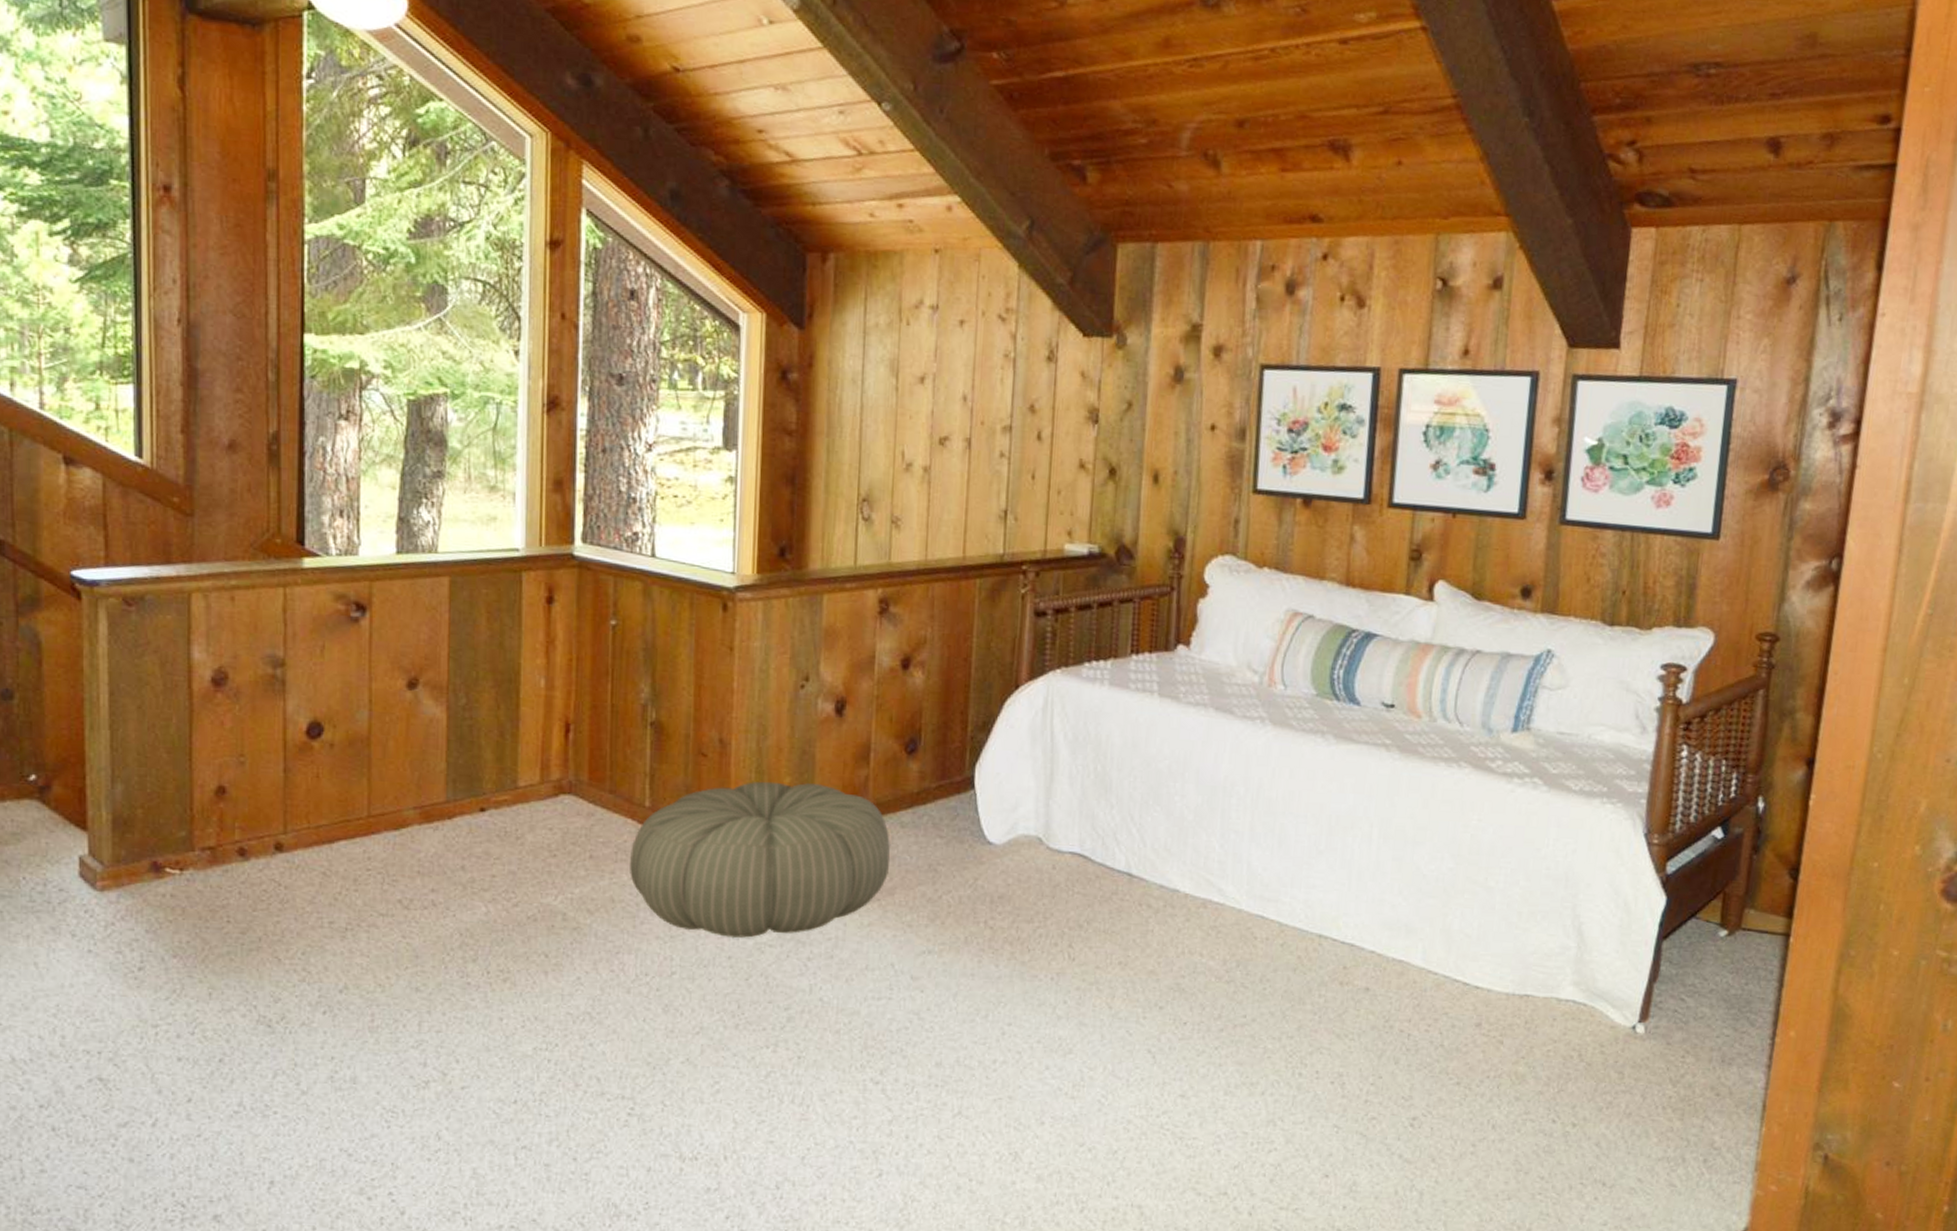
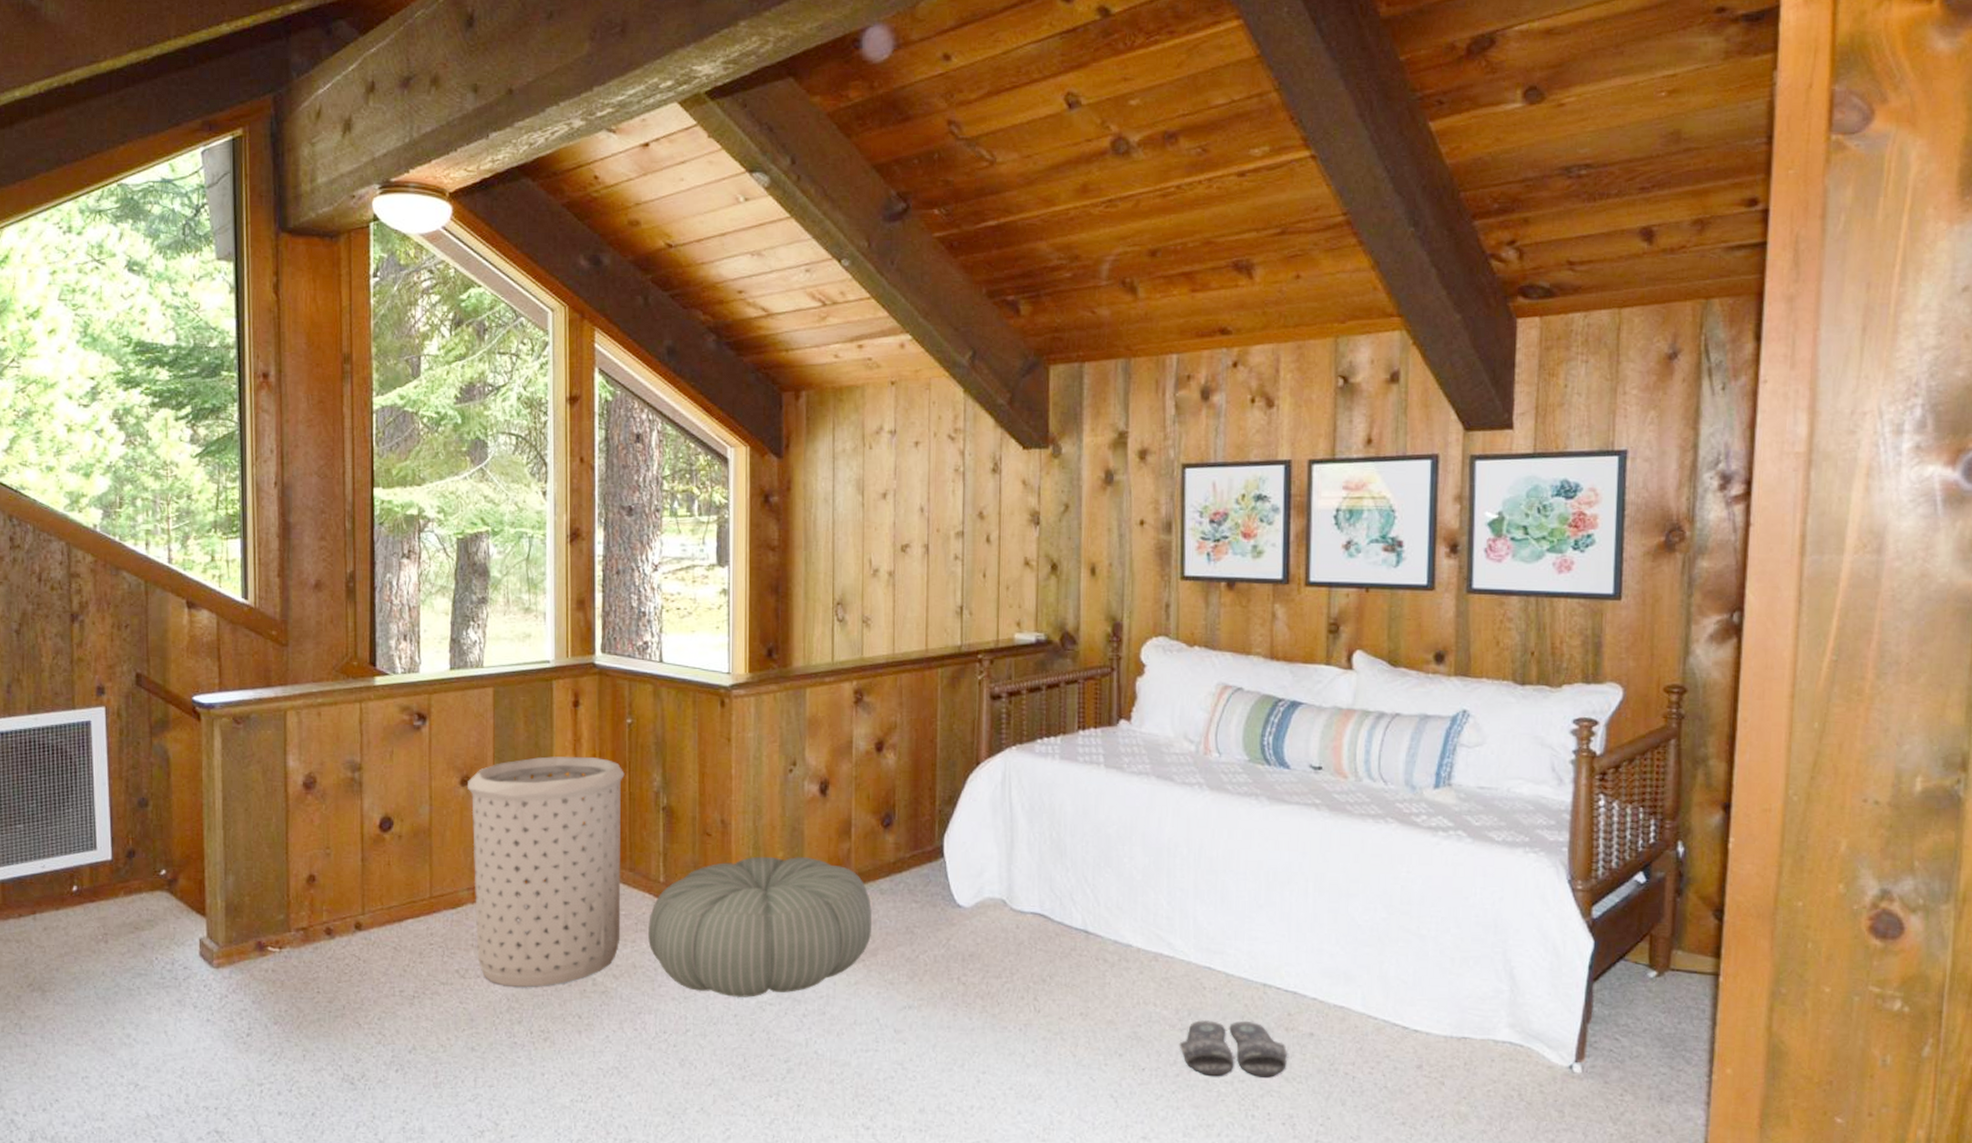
laundry basket: none [416,659,607,921] -> present [468,756,625,987]
slippers: none [1225,971,1341,1034] -> present [1179,1019,1288,1078]

